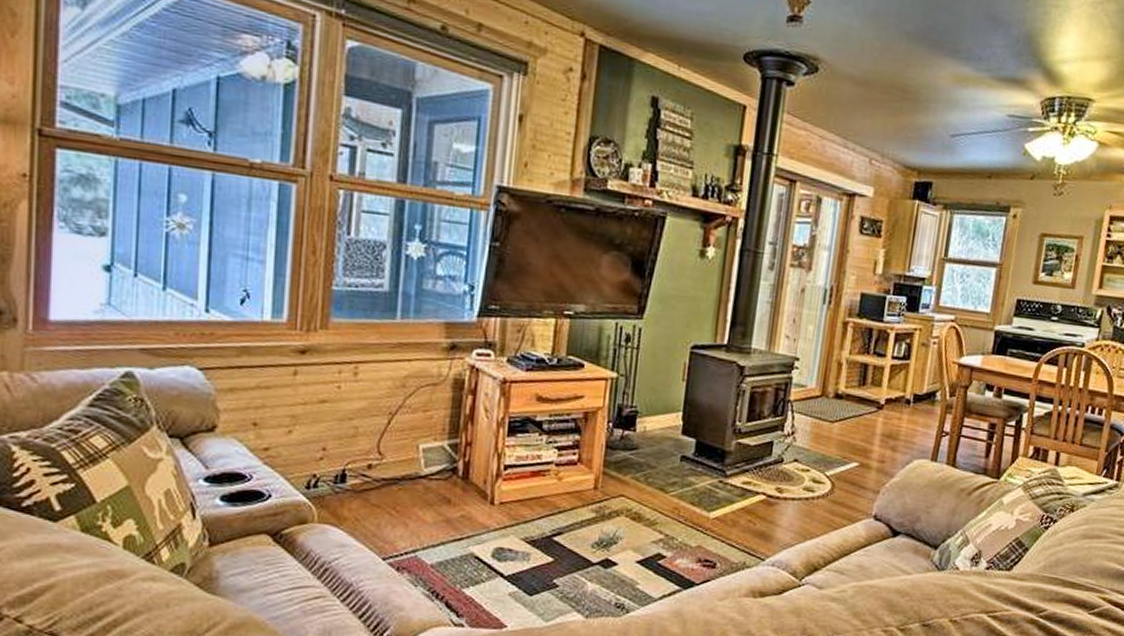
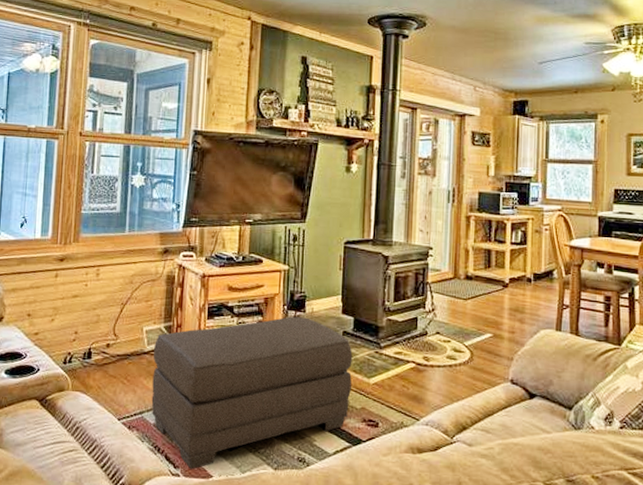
ottoman: none [428,436,691,619] -> present [151,316,353,470]

